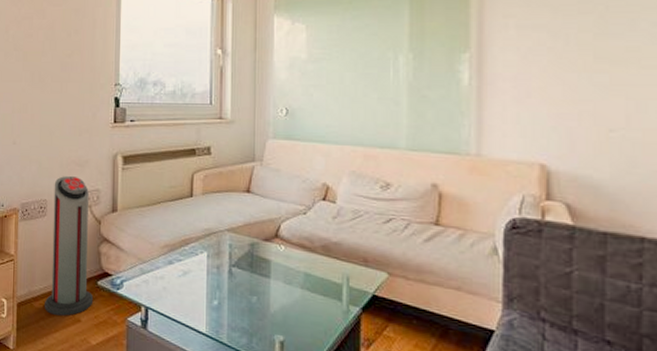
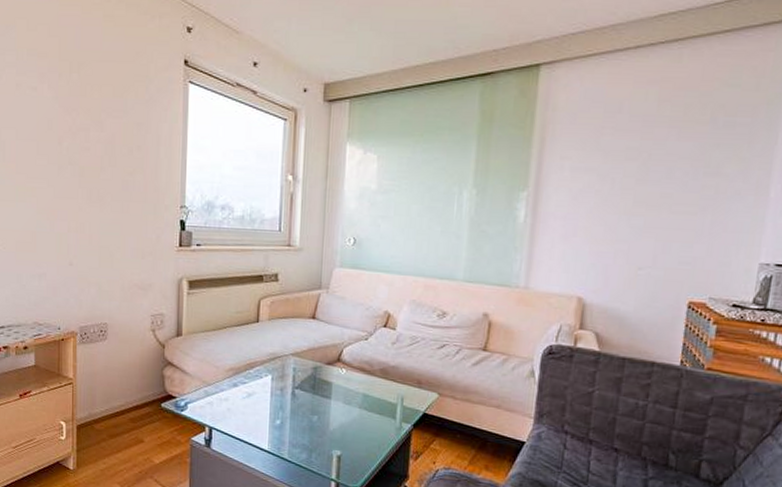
air purifier: present [45,176,94,316] -> none [106,299,157,437]

